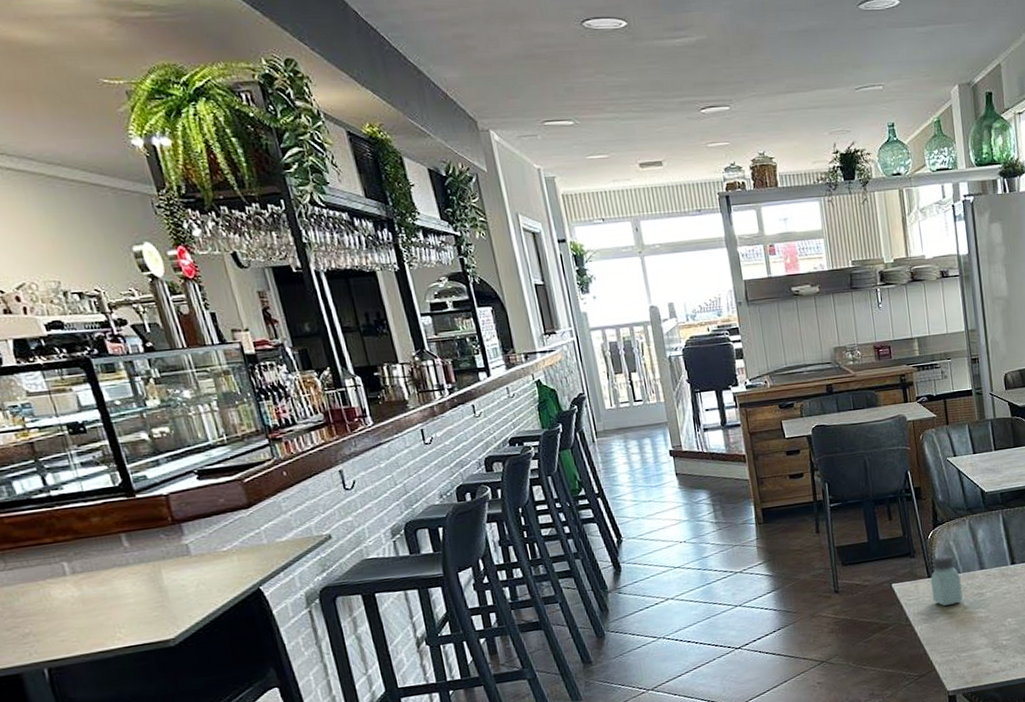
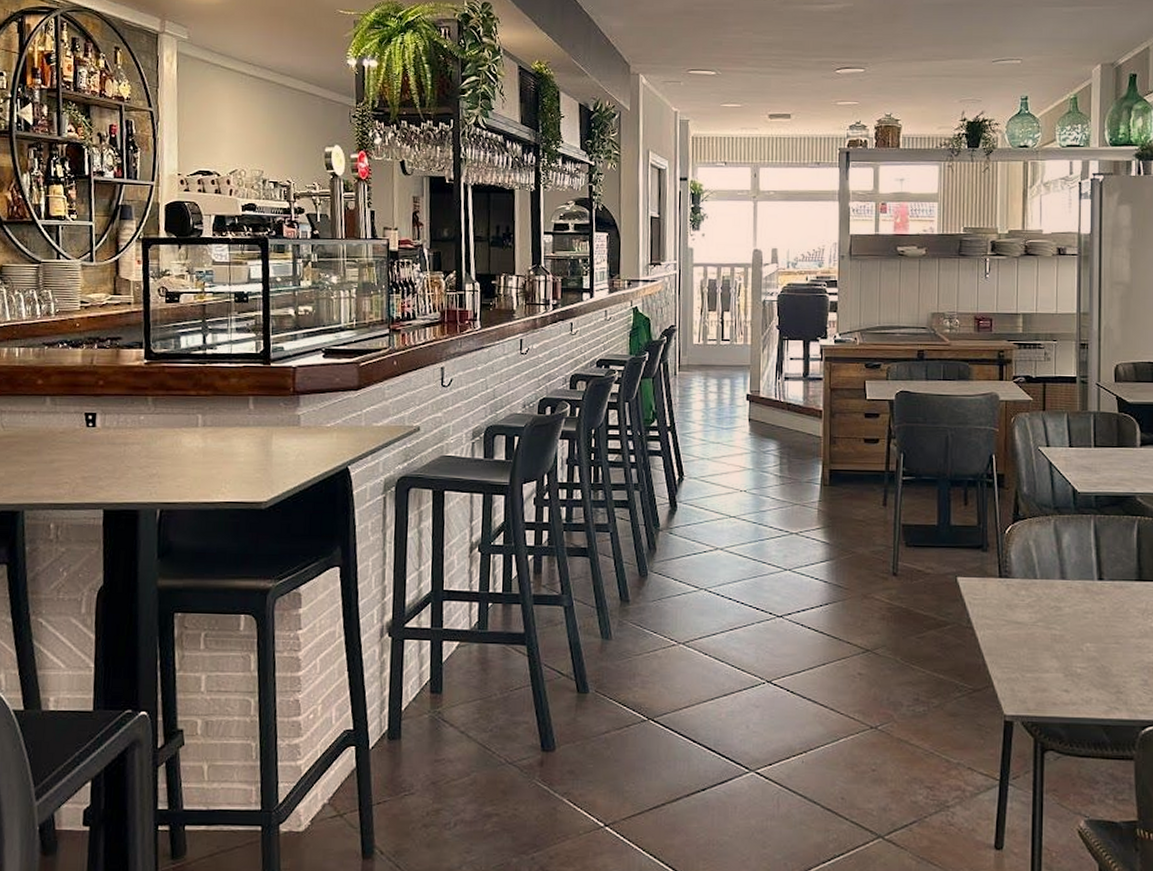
saltshaker: present [930,554,963,606] -> none [1001,555,1036,614]

